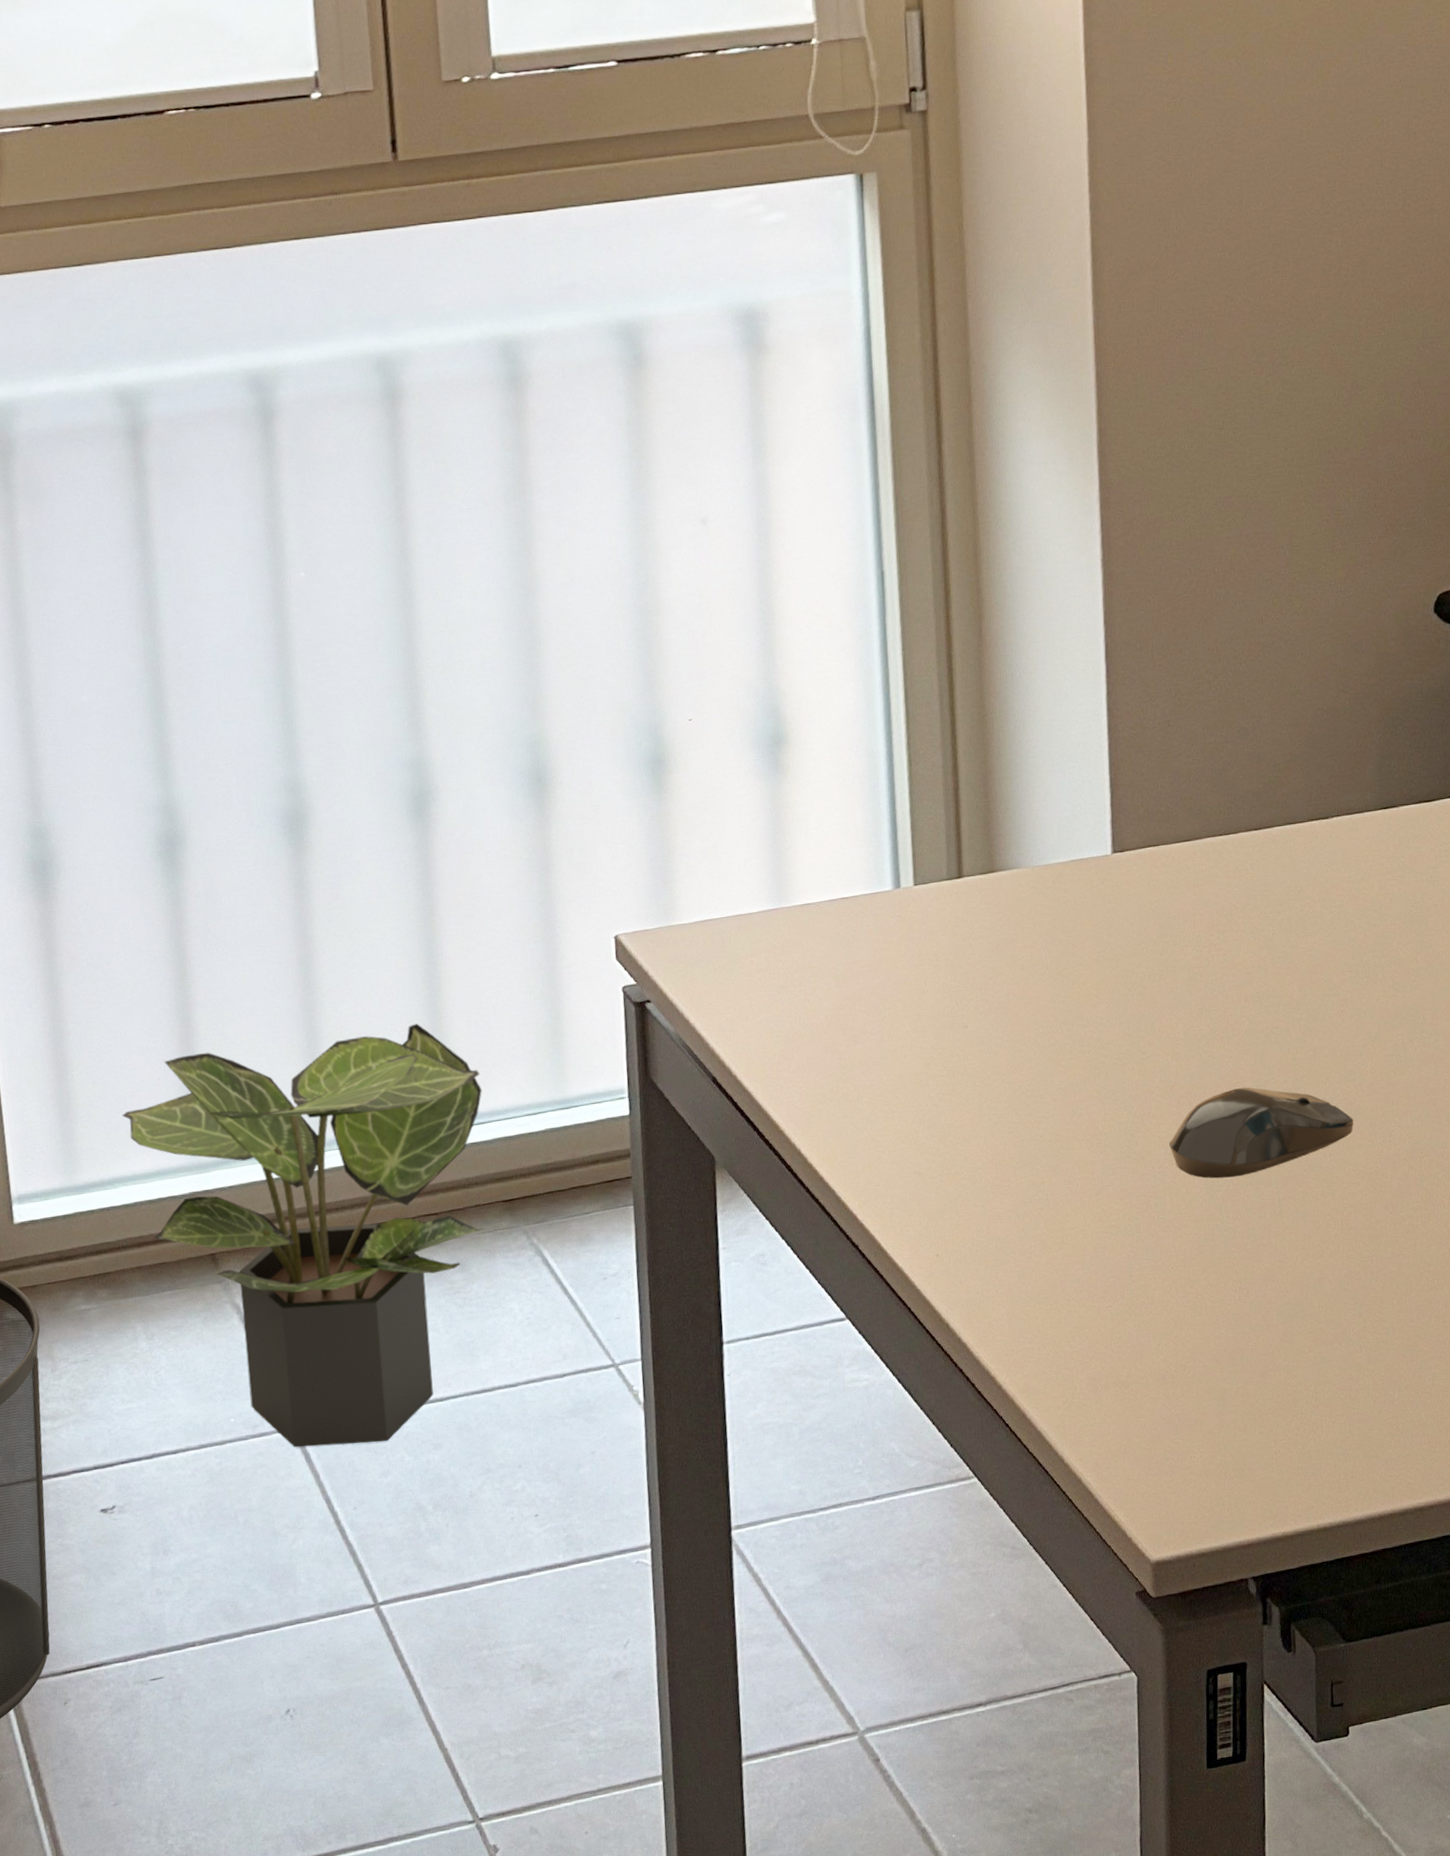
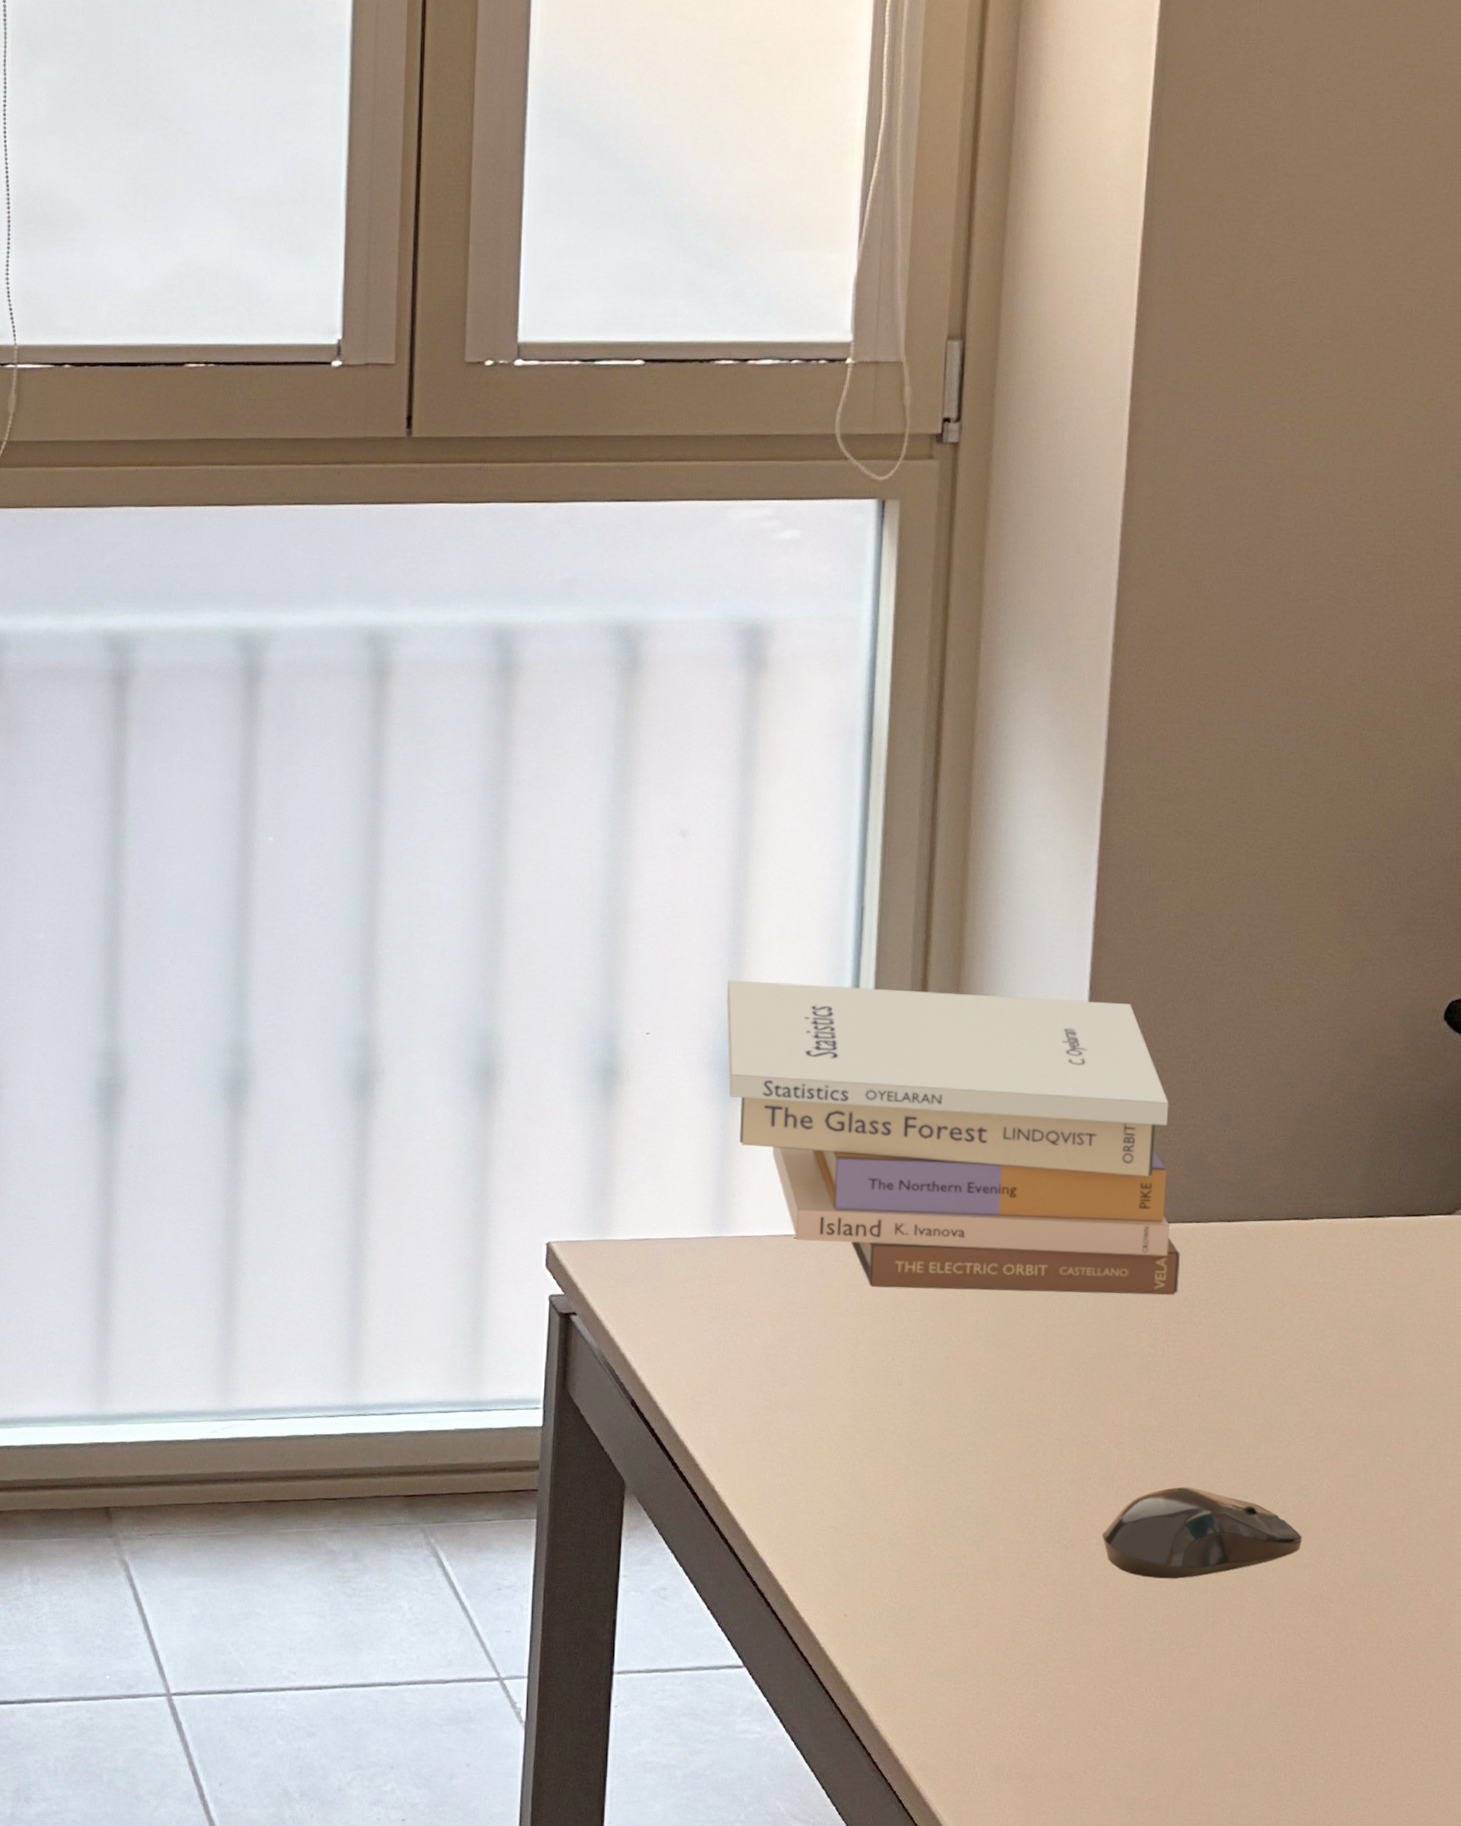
potted plant: present [121,1023,485,1447] -> none [32,1304,395,1722]
books: none [761,634,1216,937] -> present [726,980,1180,1295]

